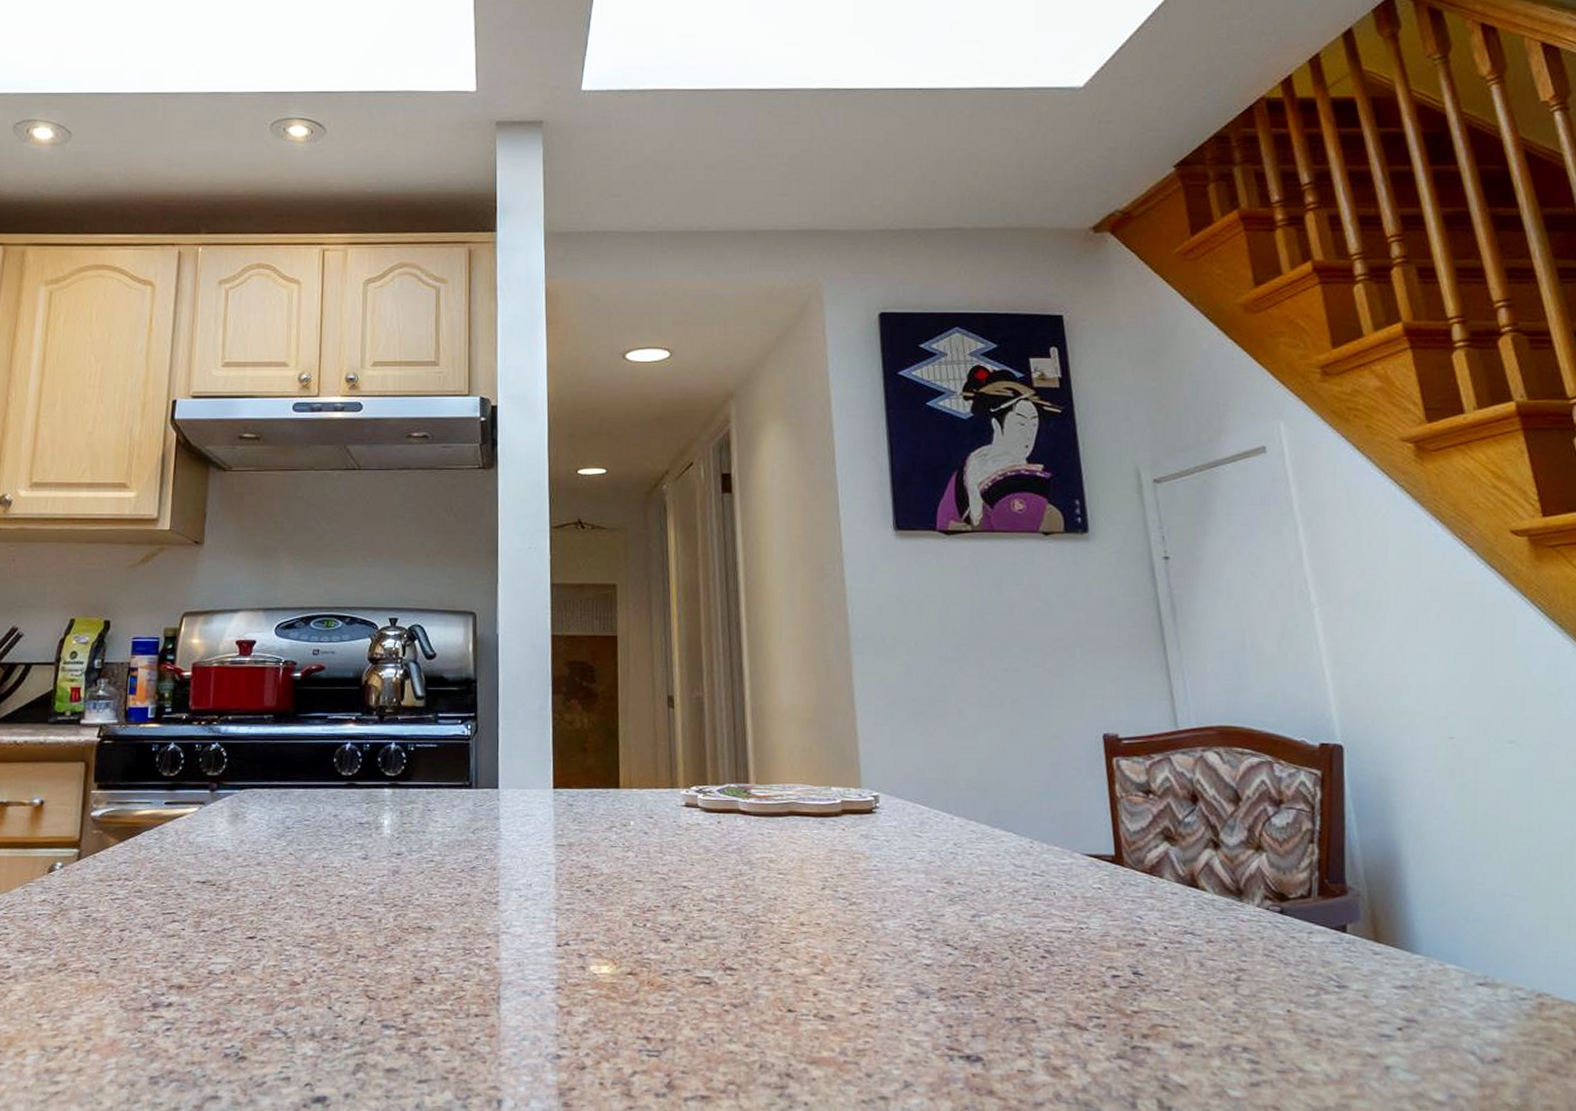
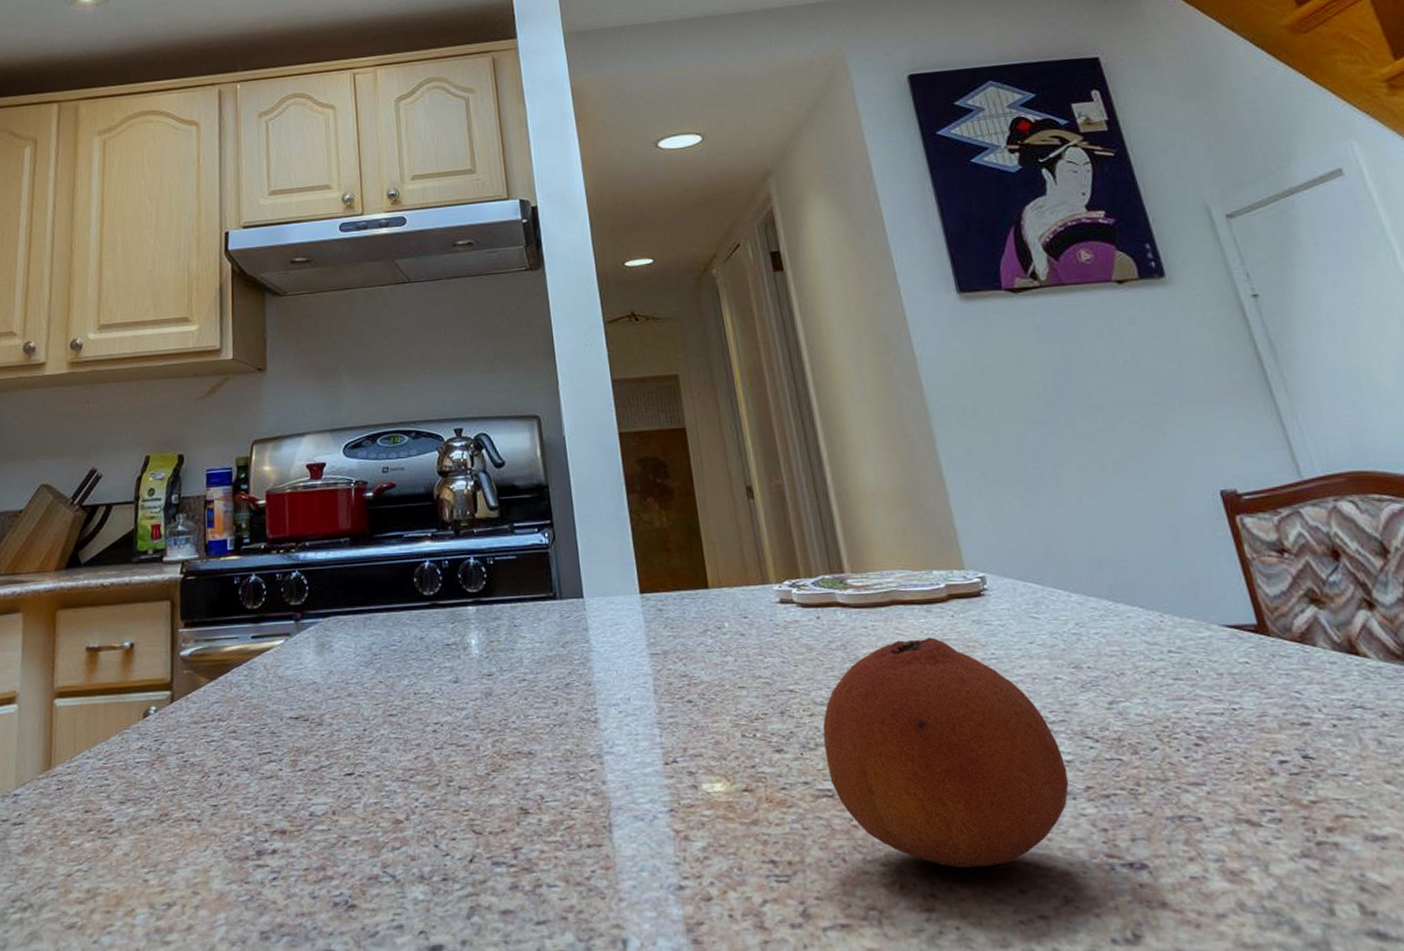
fruit: none [708,847,925,1053] -> present [822,637,1069,869]

